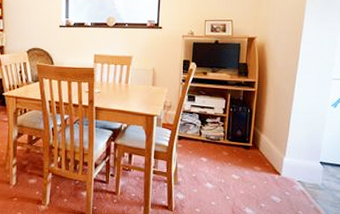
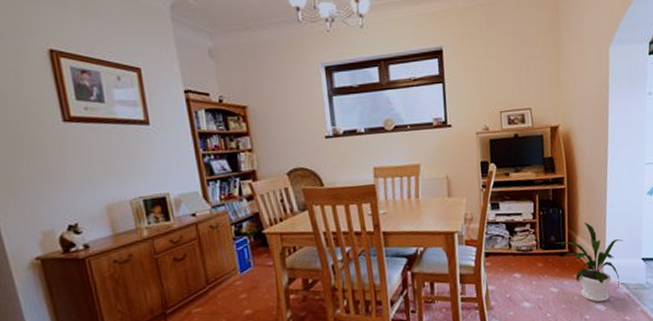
house plant: none [240,123,304,194] -> present [554,222,624,302]

